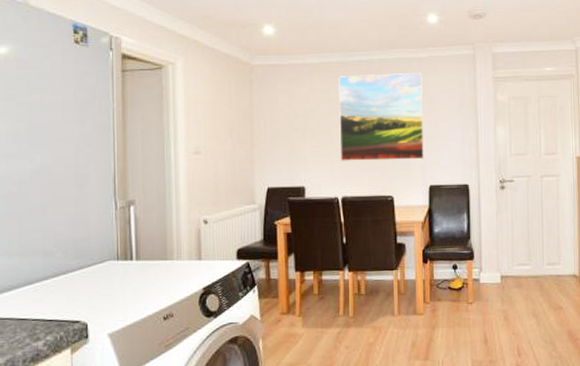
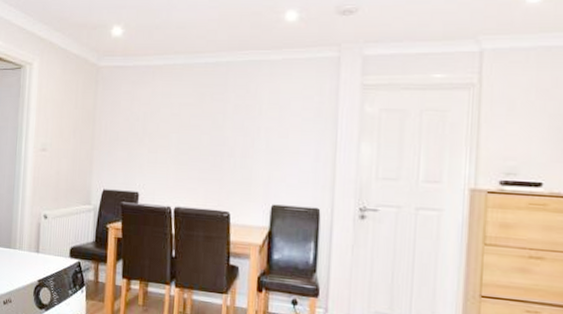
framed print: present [338,72,424,161] -> none [176,76,274,175]

